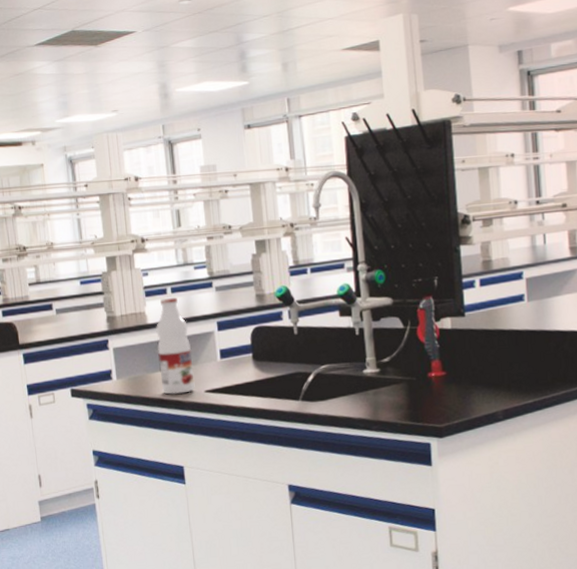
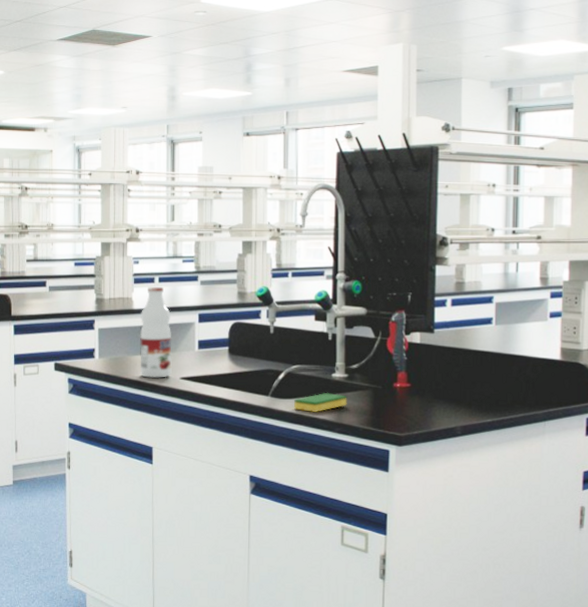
dish sponge: none [327,390,382,412] -> present [294,392,347,412]

